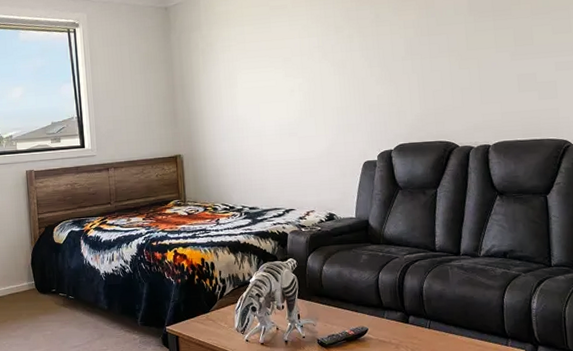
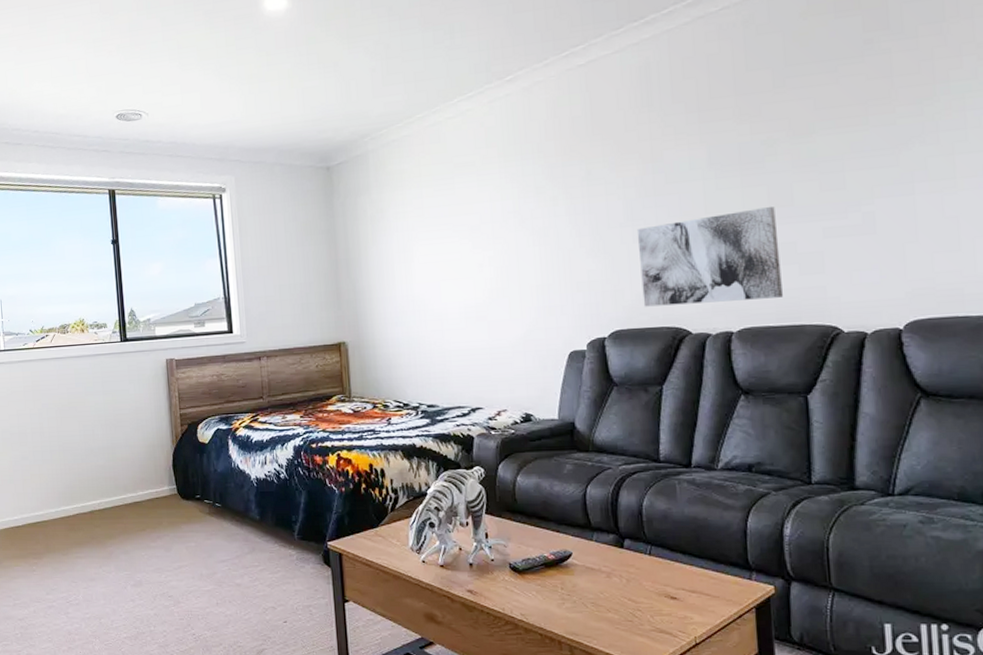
wall art: none [415,44,527,125] -> present [636,206,783,307]

